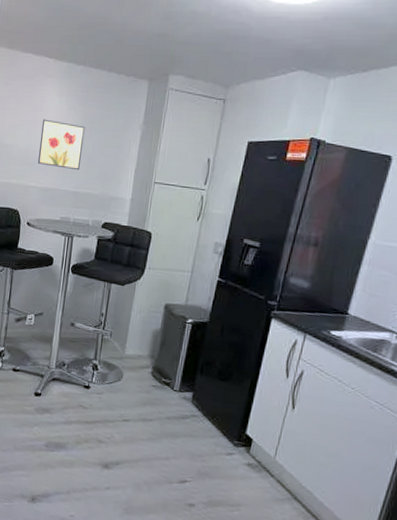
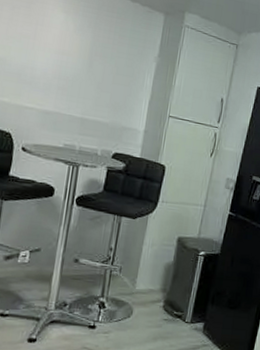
wall art: present [37,119,85,171] -> none [36,35,95,96]

